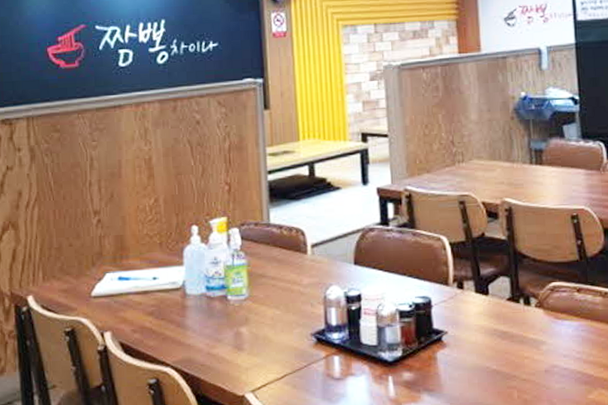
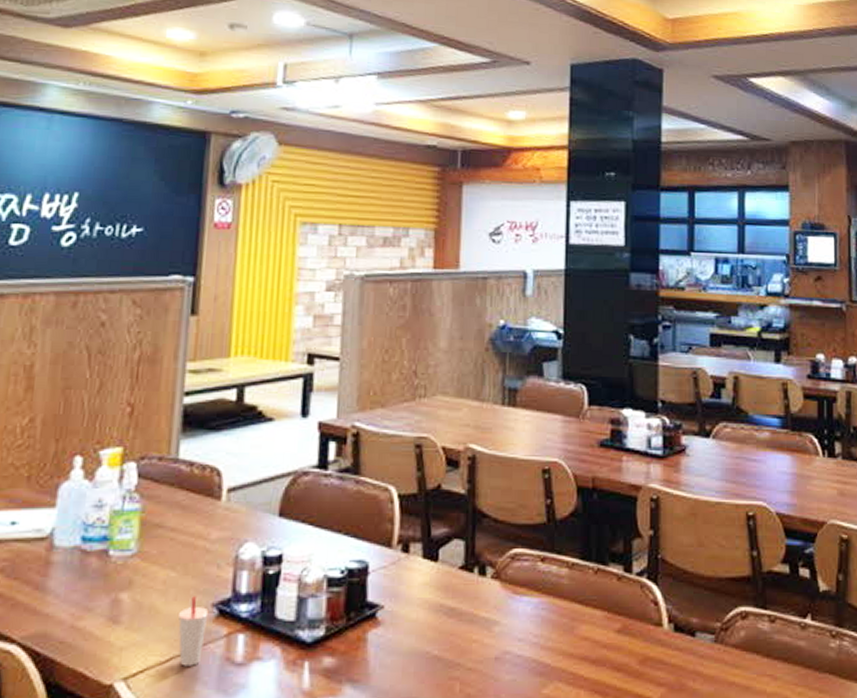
cup: none [285,328,309,381] -> present [177,596,209,666]

